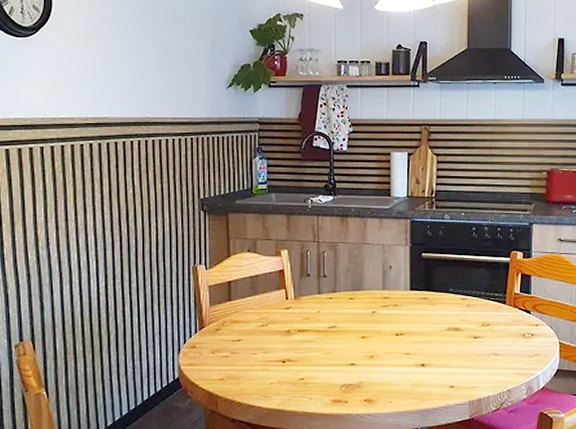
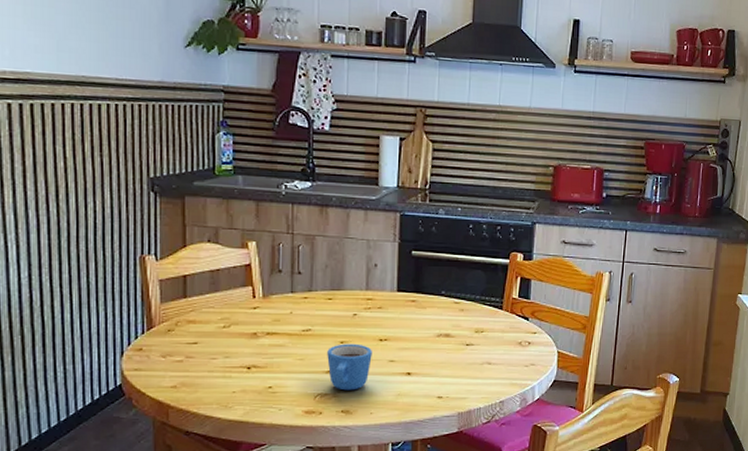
mug: none [351,338,390,381] -> present [327,343,372,391]

